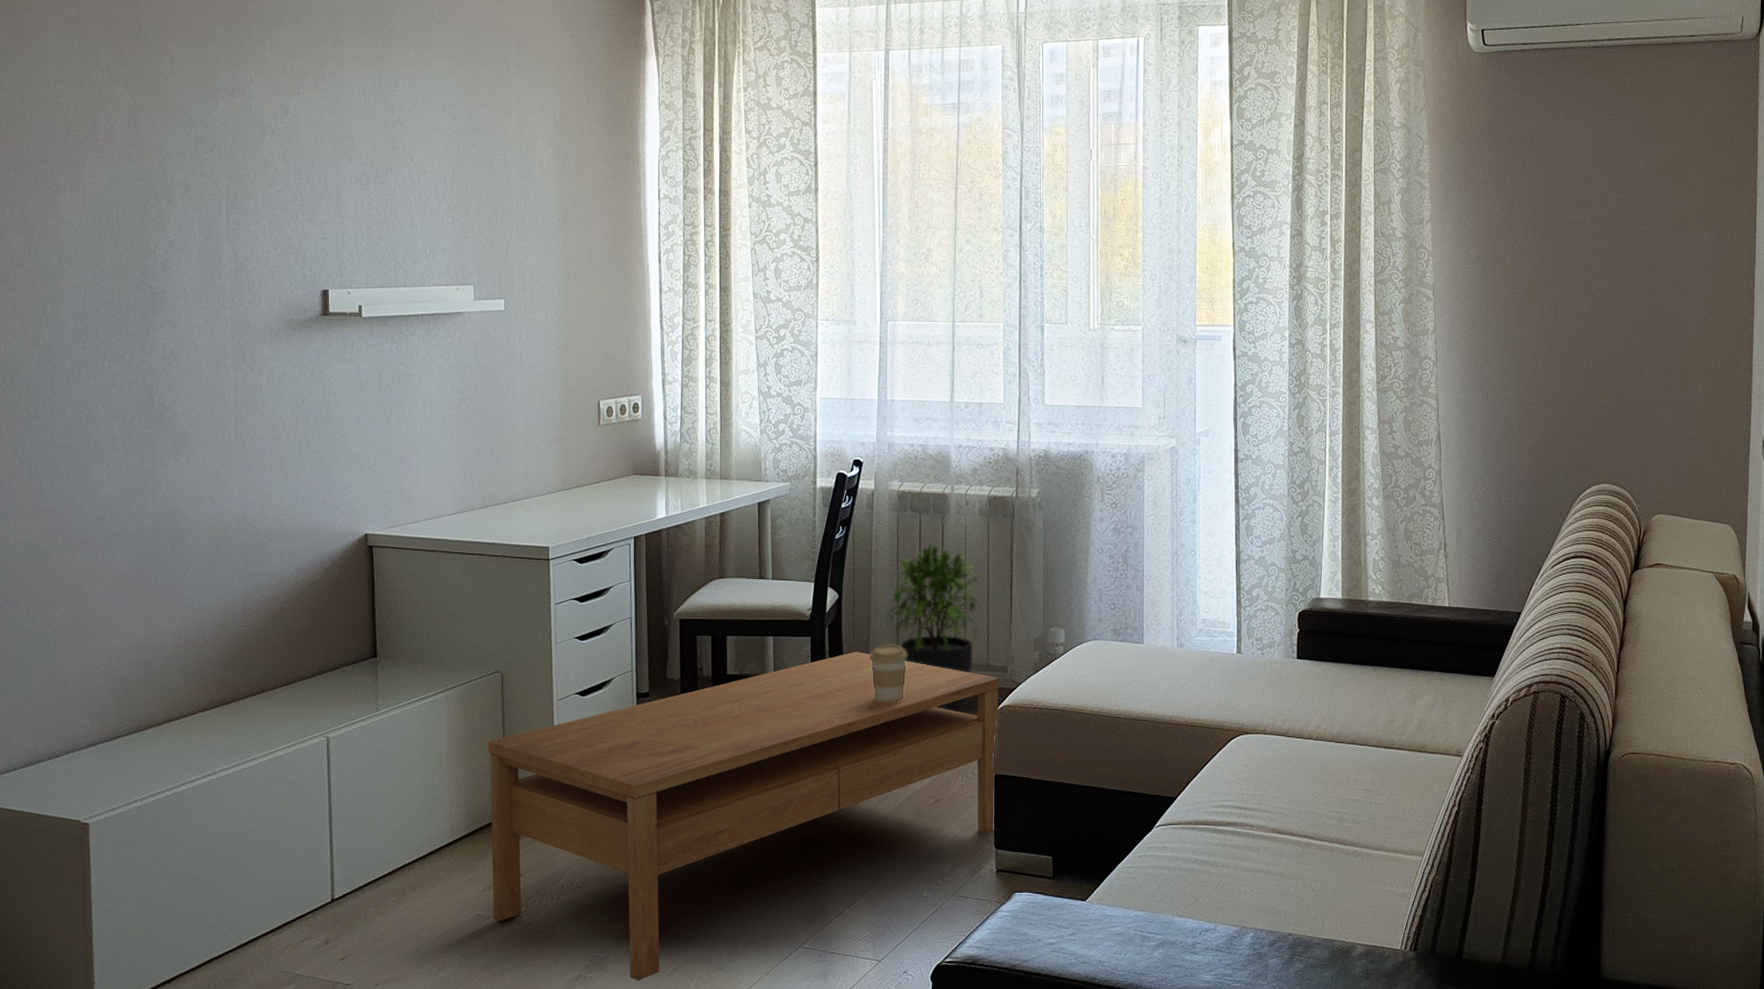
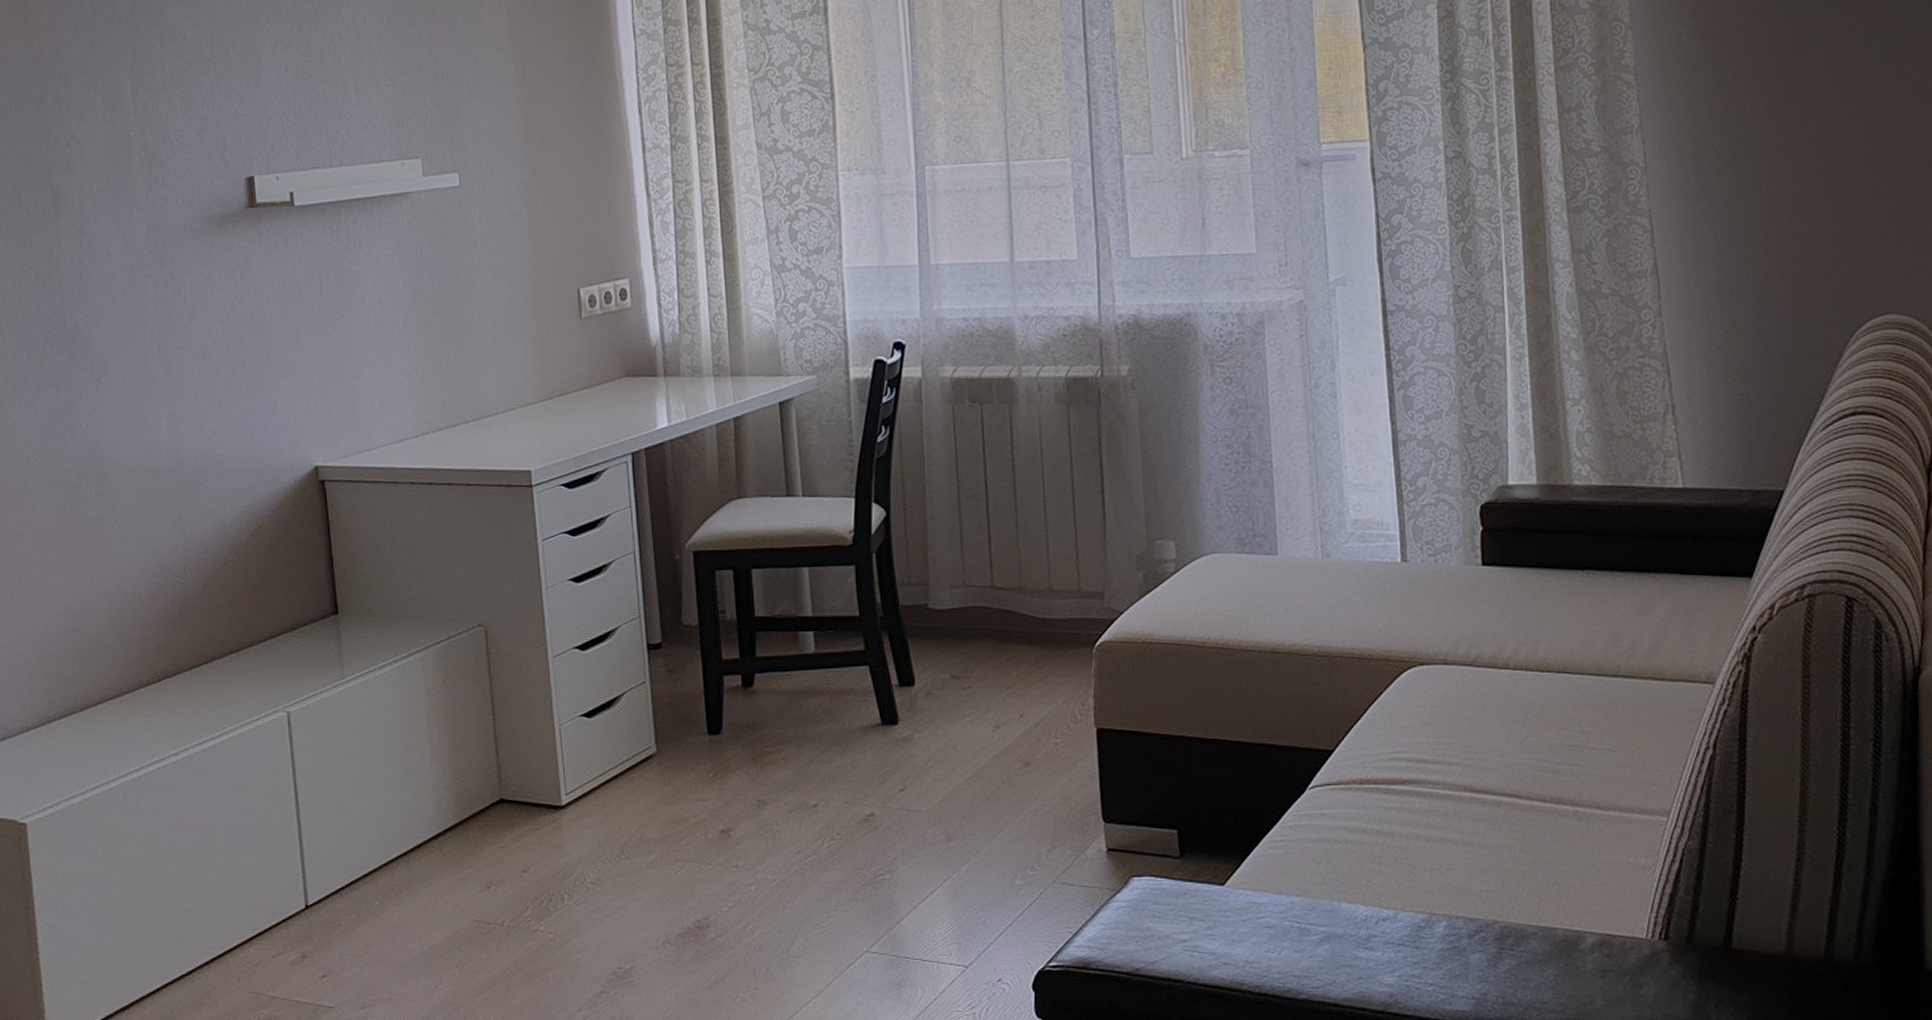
coffee table: present [488,651,999,981] -> none [474,581,1102,997]
coffee cup: present [870,644,908,702] -> none [930,570,978,643]
potted plant: present [881,543,985,713] -> none [941,441,1071,653]

